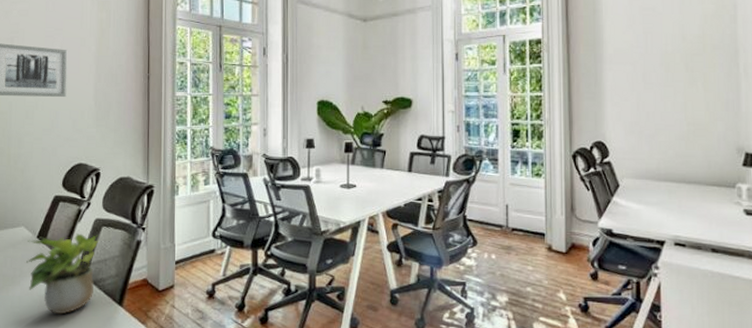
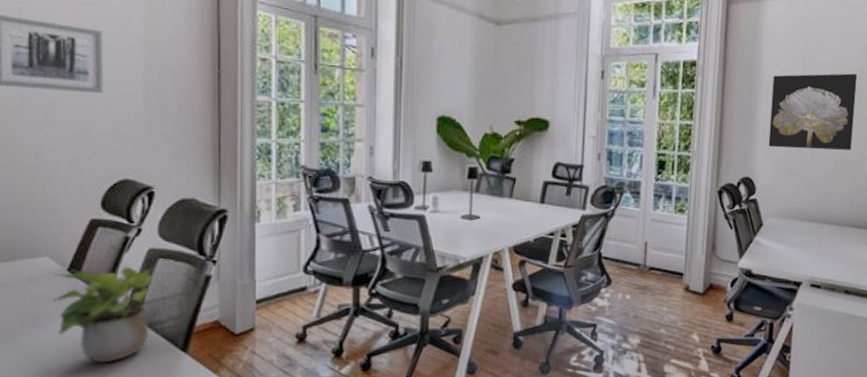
wall art: none [616,40,702,113] -> present [768,73,858,150]

